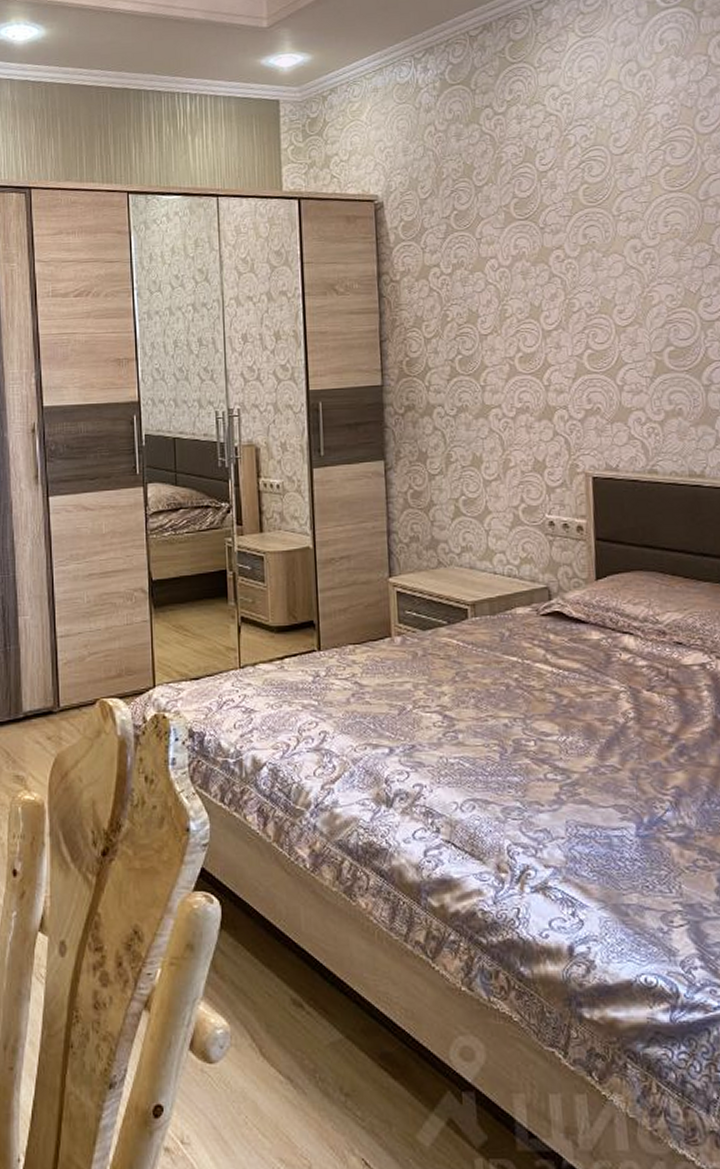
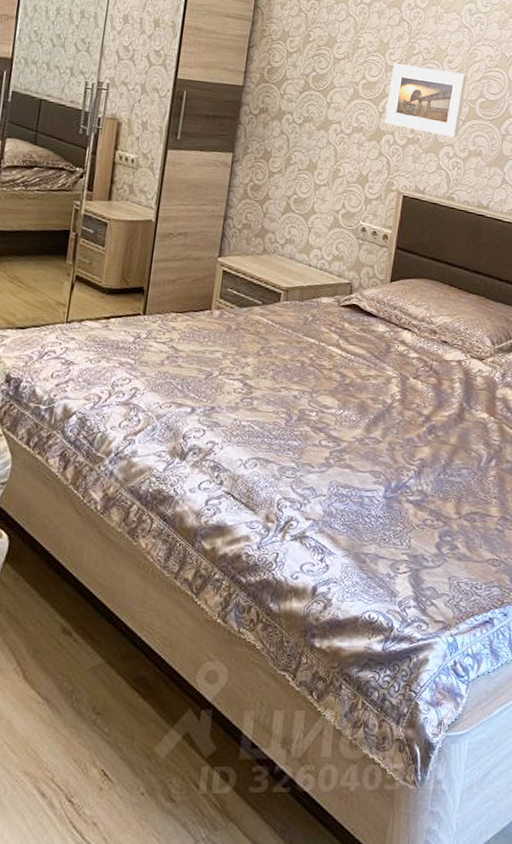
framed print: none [551,322,648,400] -> present [384,63,467,138]

